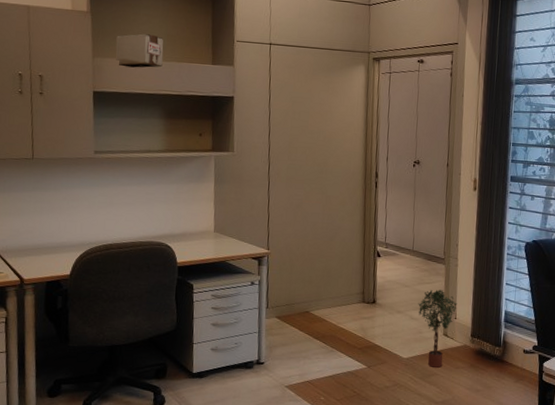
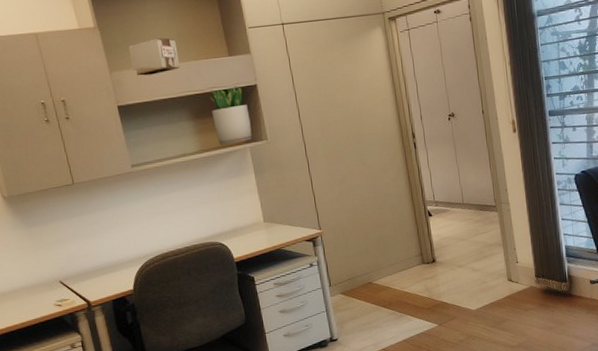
planter: none [182,93,221,150] -> present [206,84,252,145]
potted tree: present [418,289,457,368] -> none [478,237,517,314]

